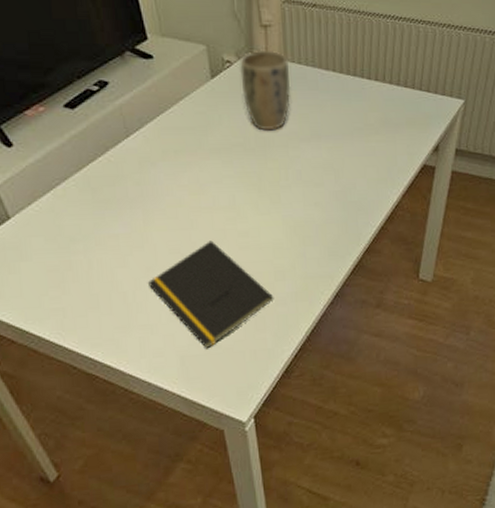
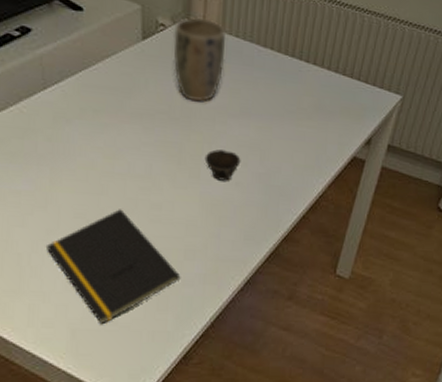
cup: none [282,173,317,203] -> present [204,149,241,181]

